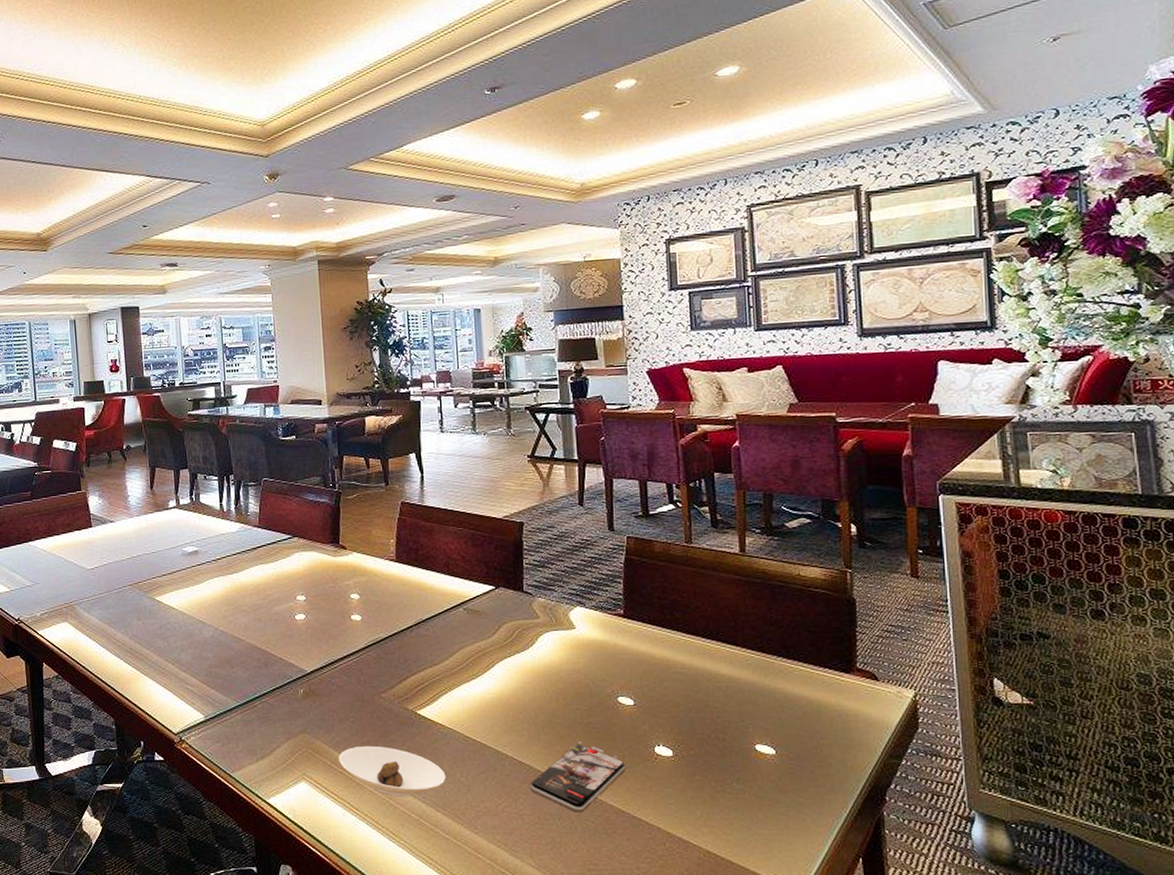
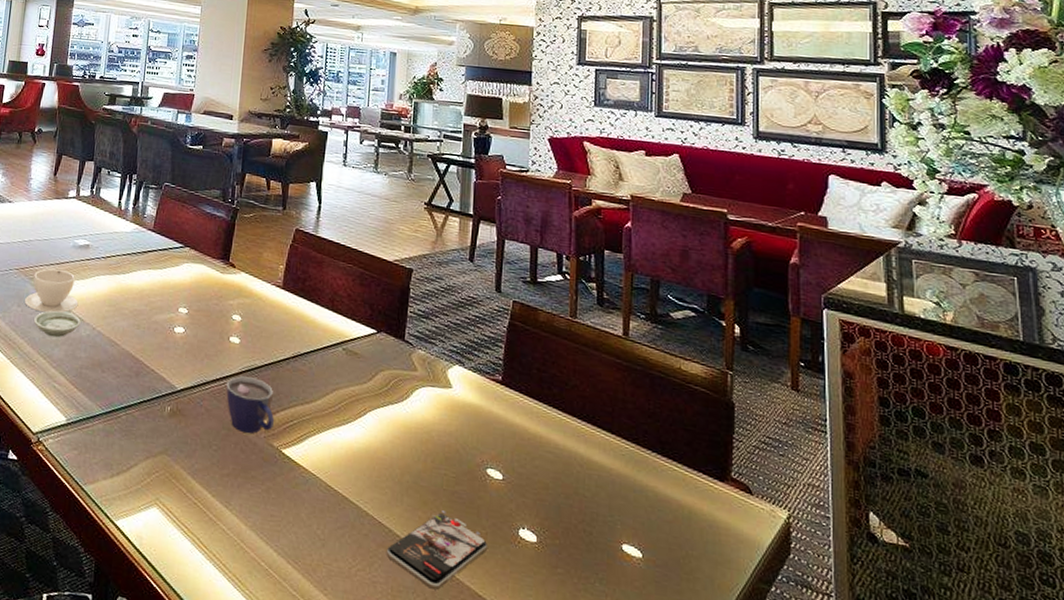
teacup: none [144,578,197,622] -> present [25,268,79,313]
saucer: none [155,617,202,643] -> present [33,310,81,338]
saucer: present [338,745,446,797] -> none [195,477,302,542]
cup: none [354,650,406,701] -> present [225,376,275,434]

